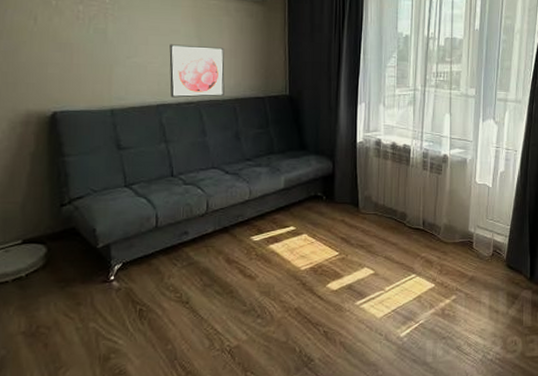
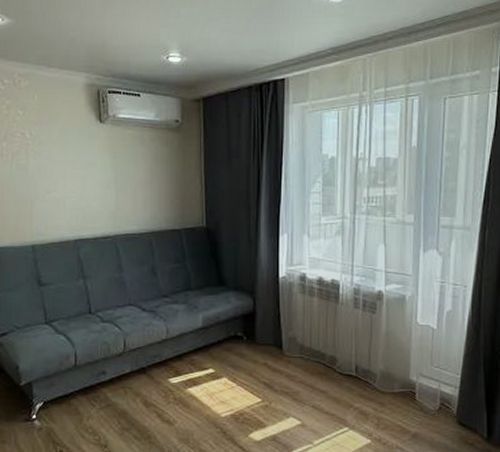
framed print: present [169,44,225,98] -> none [86,177,141,232]

